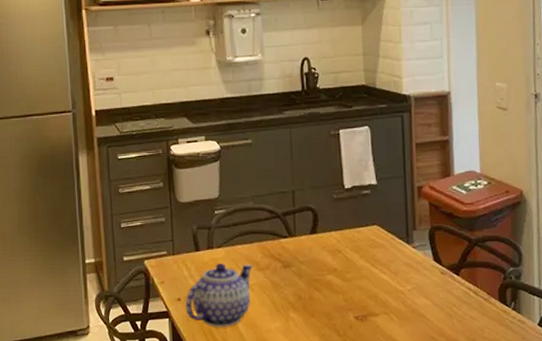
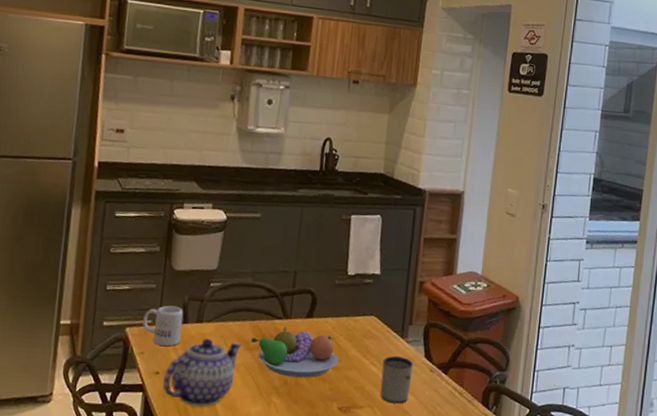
mug: none [159,236,196,274] -> present [143,305,184,346]
fruit bowl: none [261,243,348,292] -> present [251,325,339,378]
mug: none [392,262,424,308] -> present [380,356,413,404]

